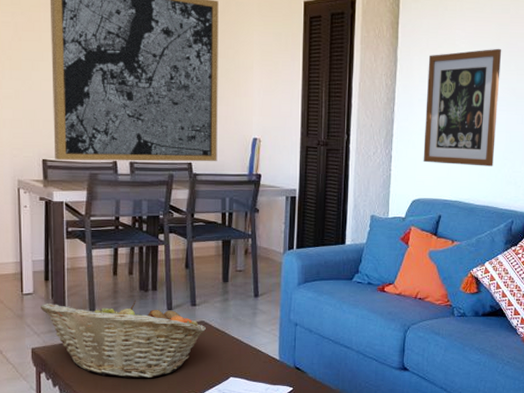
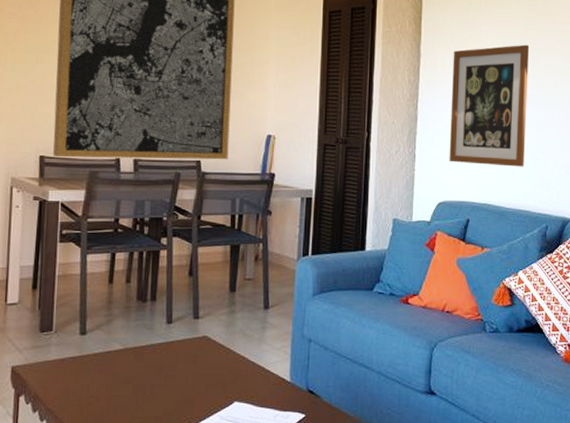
fruit basket: present [41,300,206,378] -> none [25,311,209,402]

